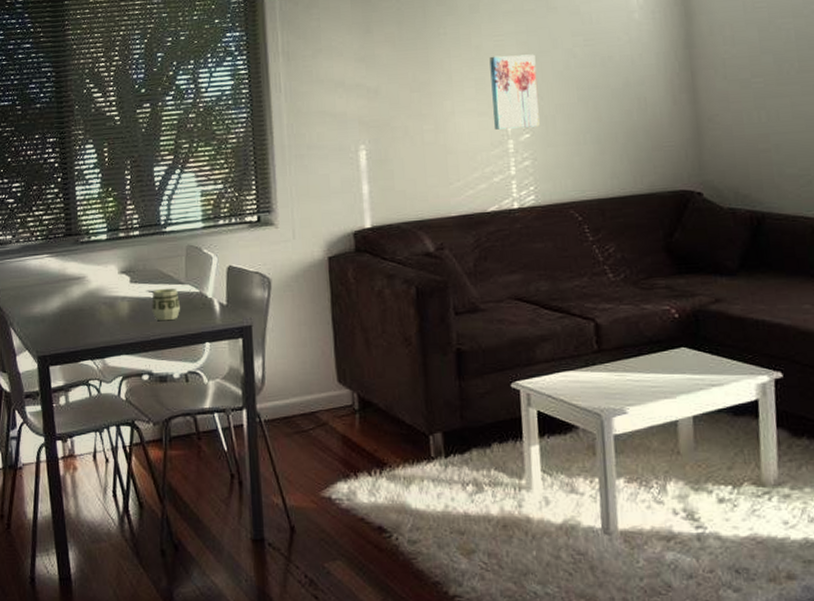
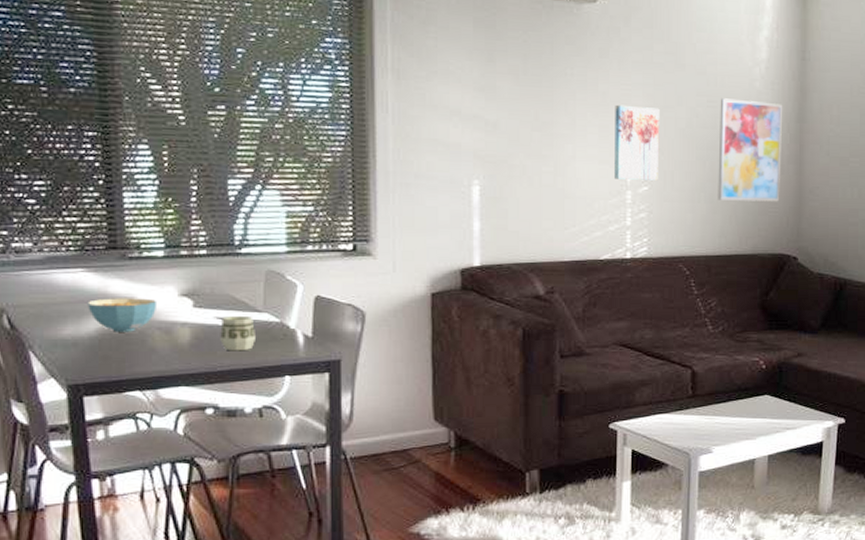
cereal bowl: none [51,277,103,308] -> present [88,298,158,332]
wall art: none [597,32,675,140] -> present [718,98,783,202]

